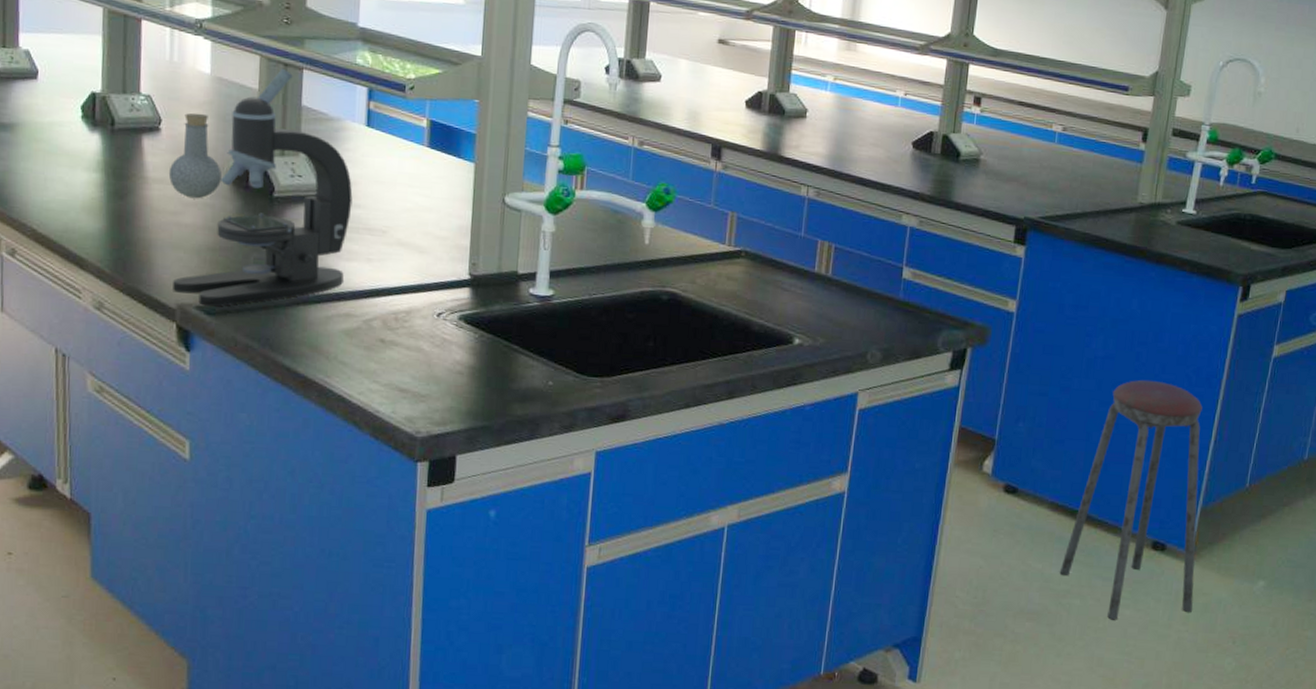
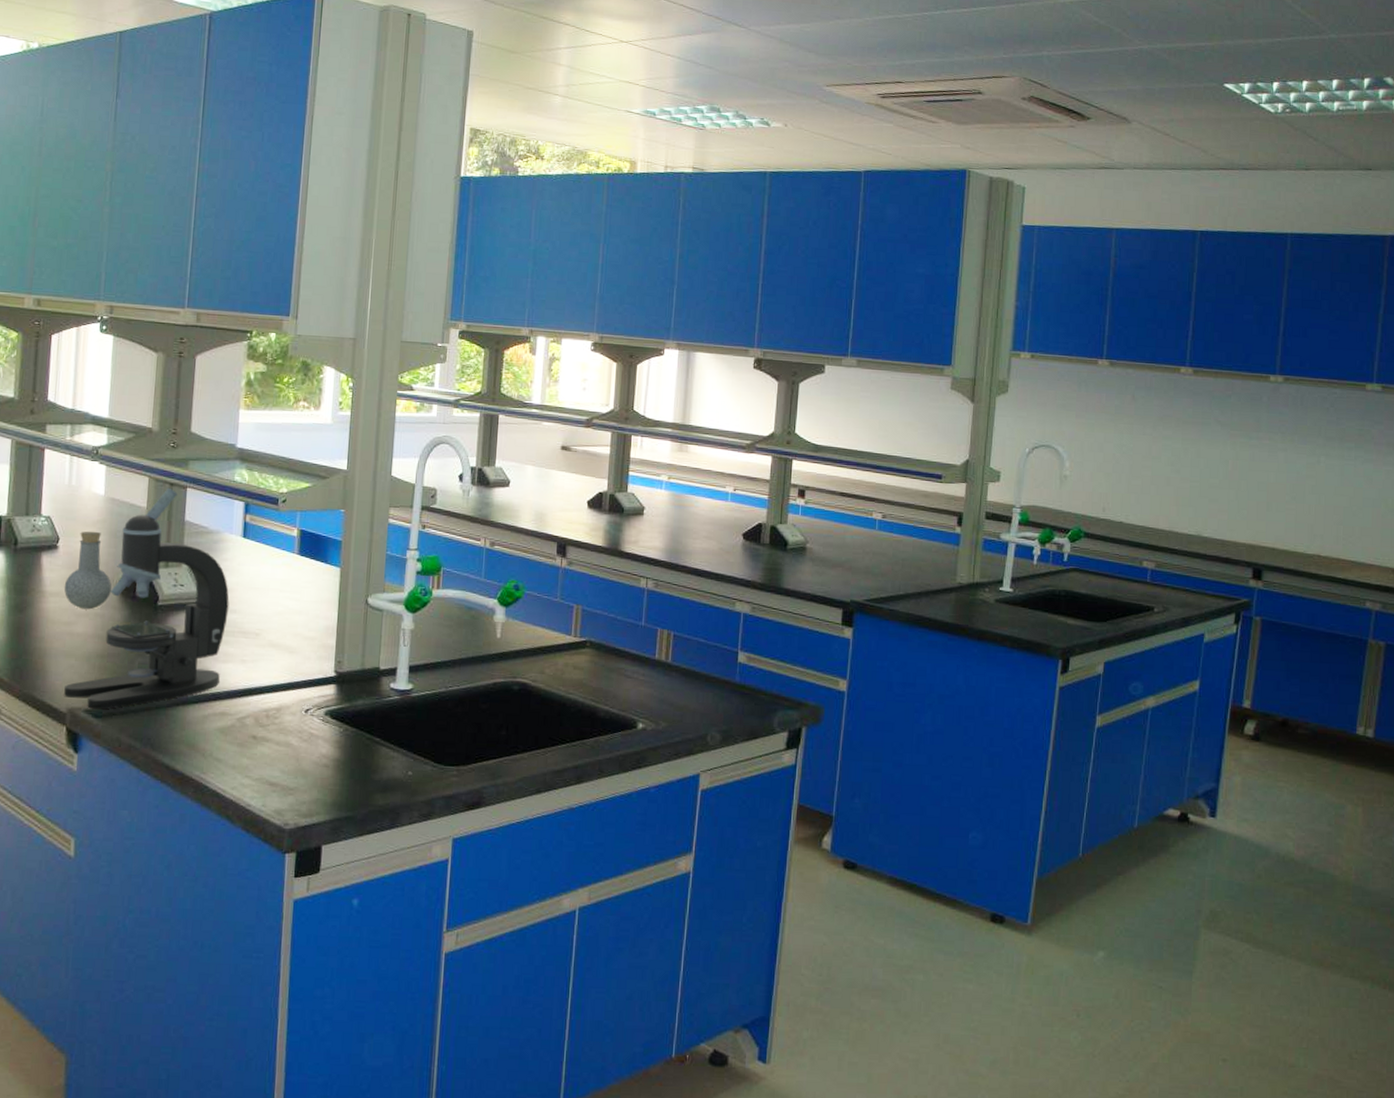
music stool: present [1059,379,1203,620] -> none [901,753,1035,995]

